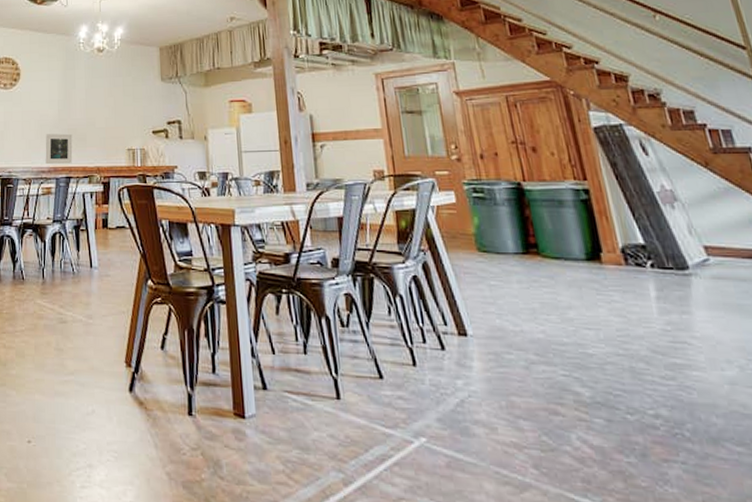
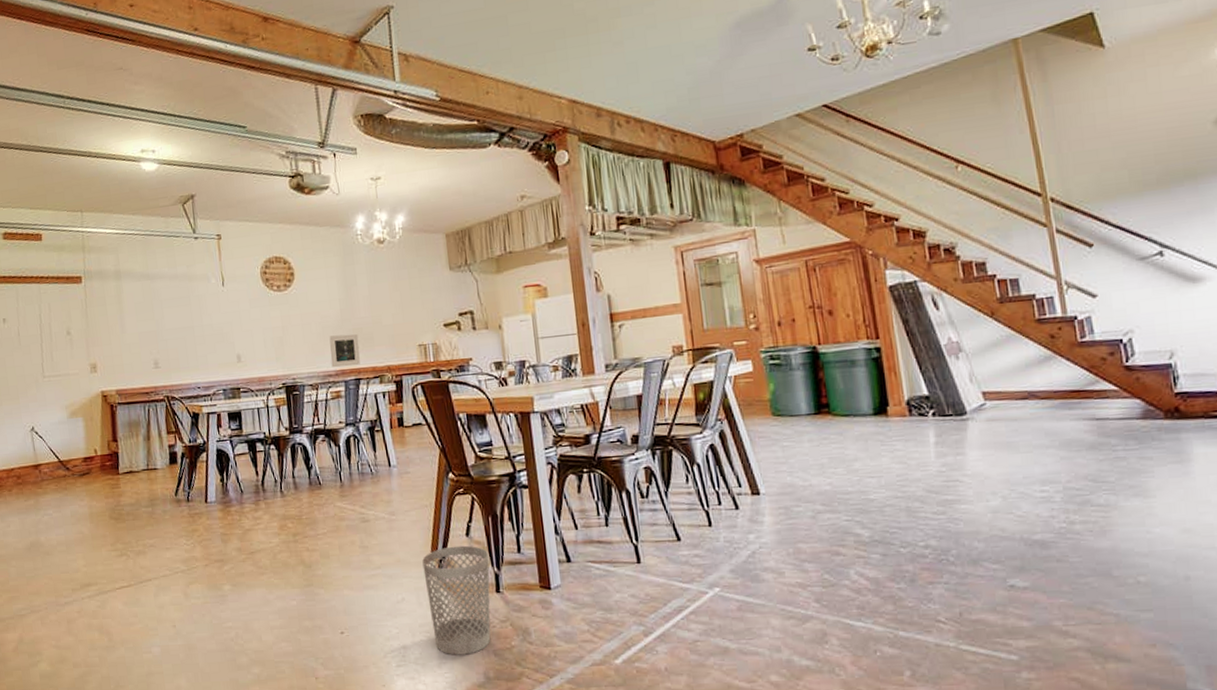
wastebasket: none [115,358,183,484] -> present [422,545,491,656]

